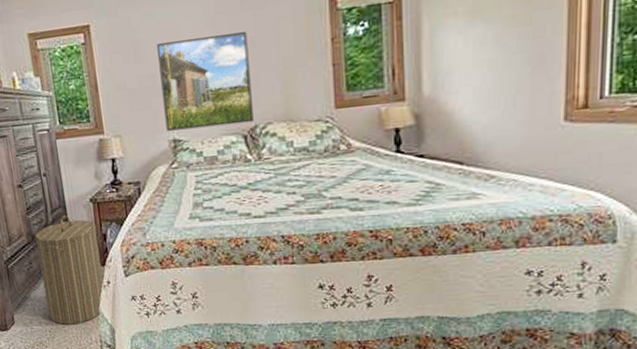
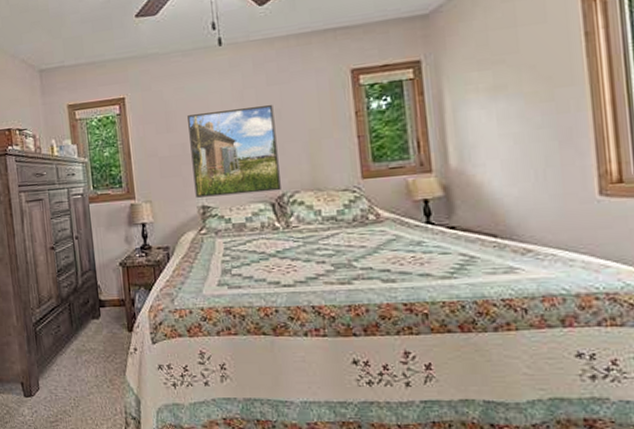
laundry hamper: present [34,215,105,325] -> none [64,278,132,393]

